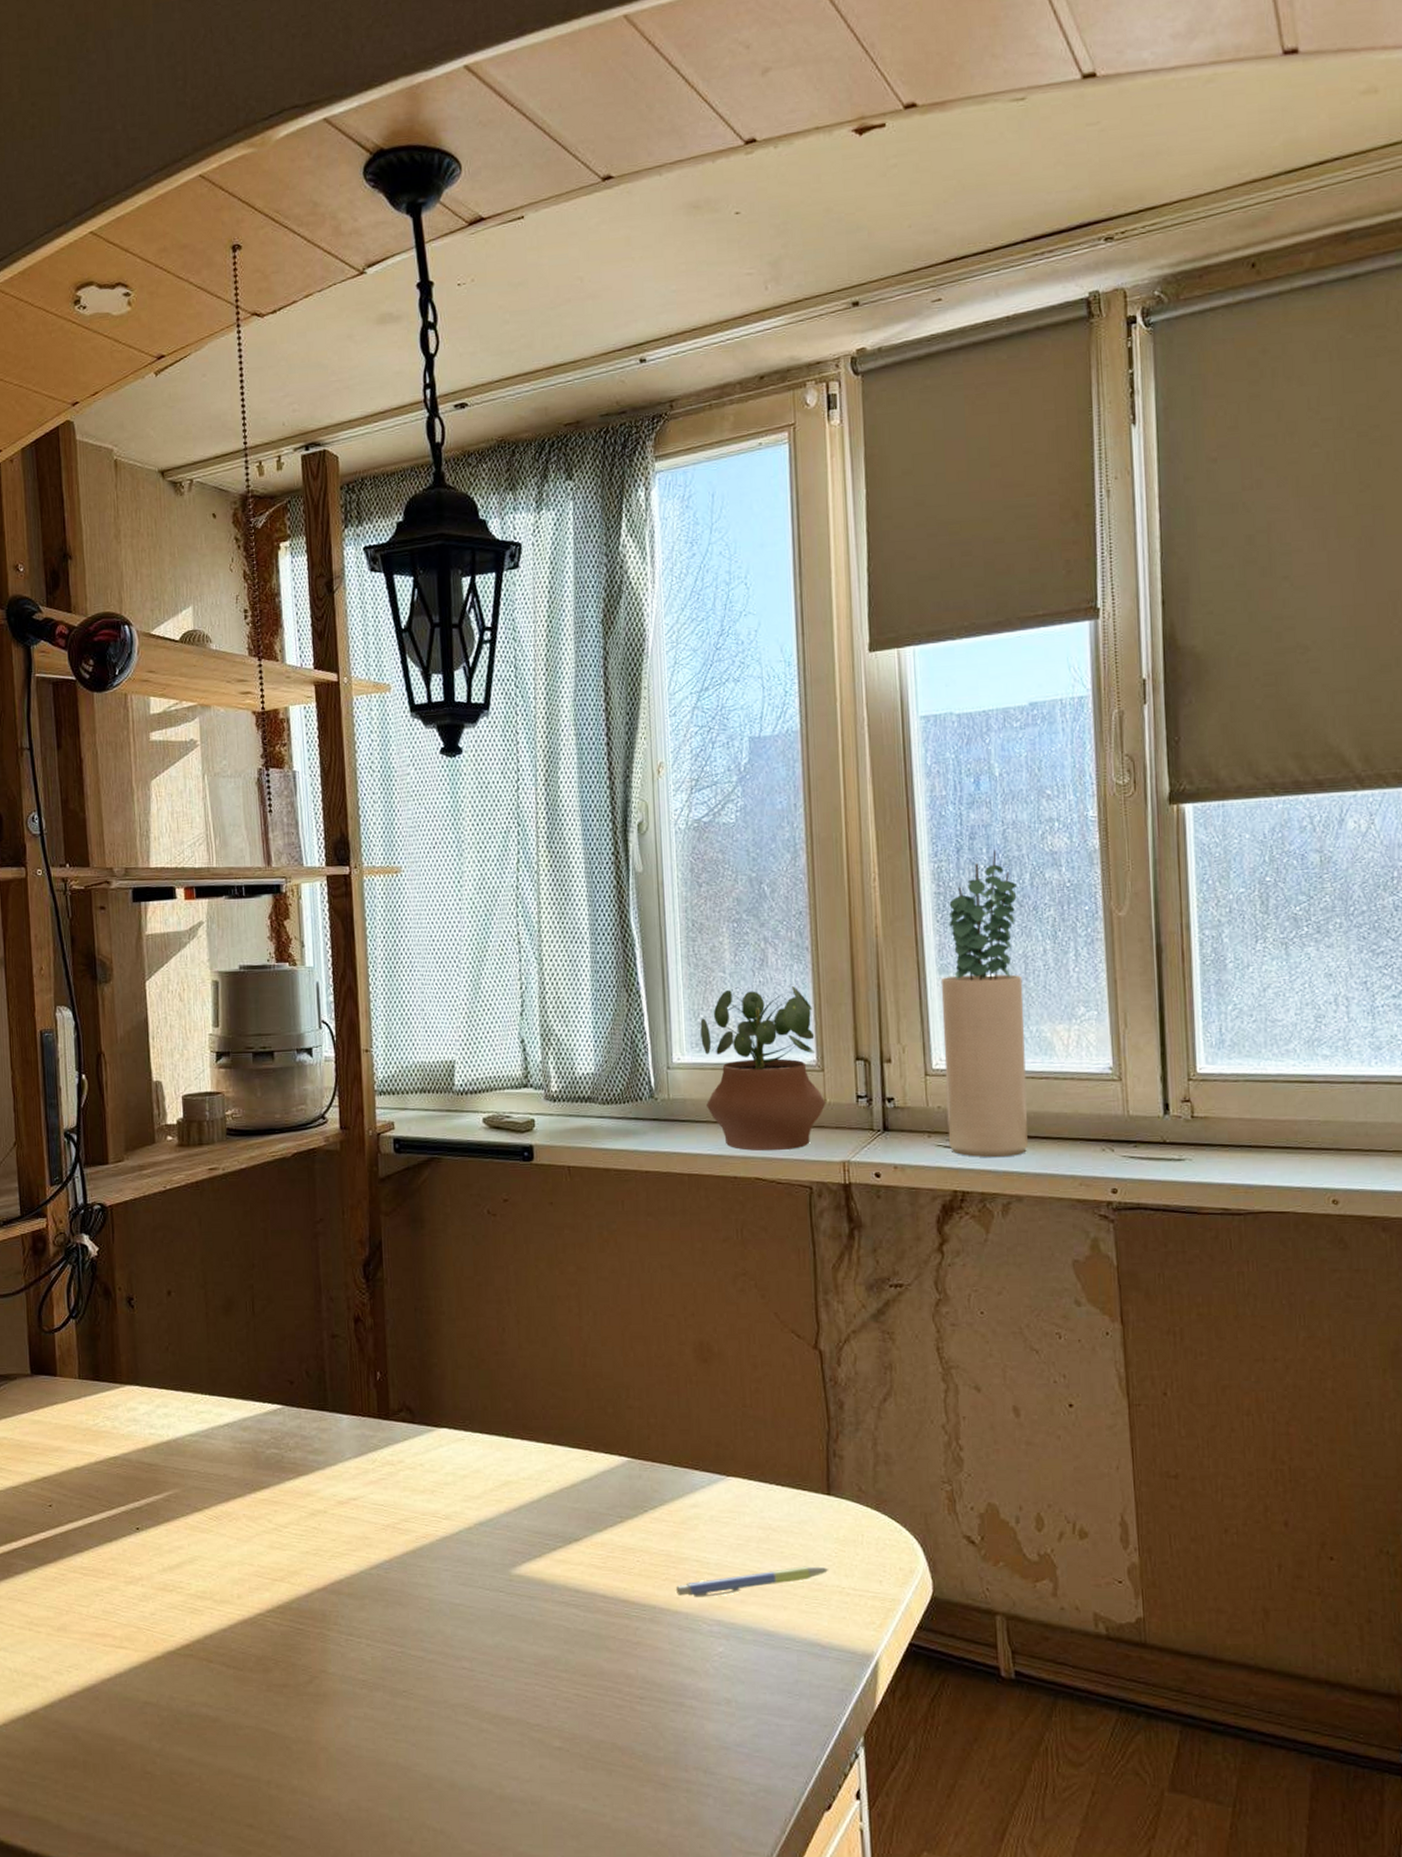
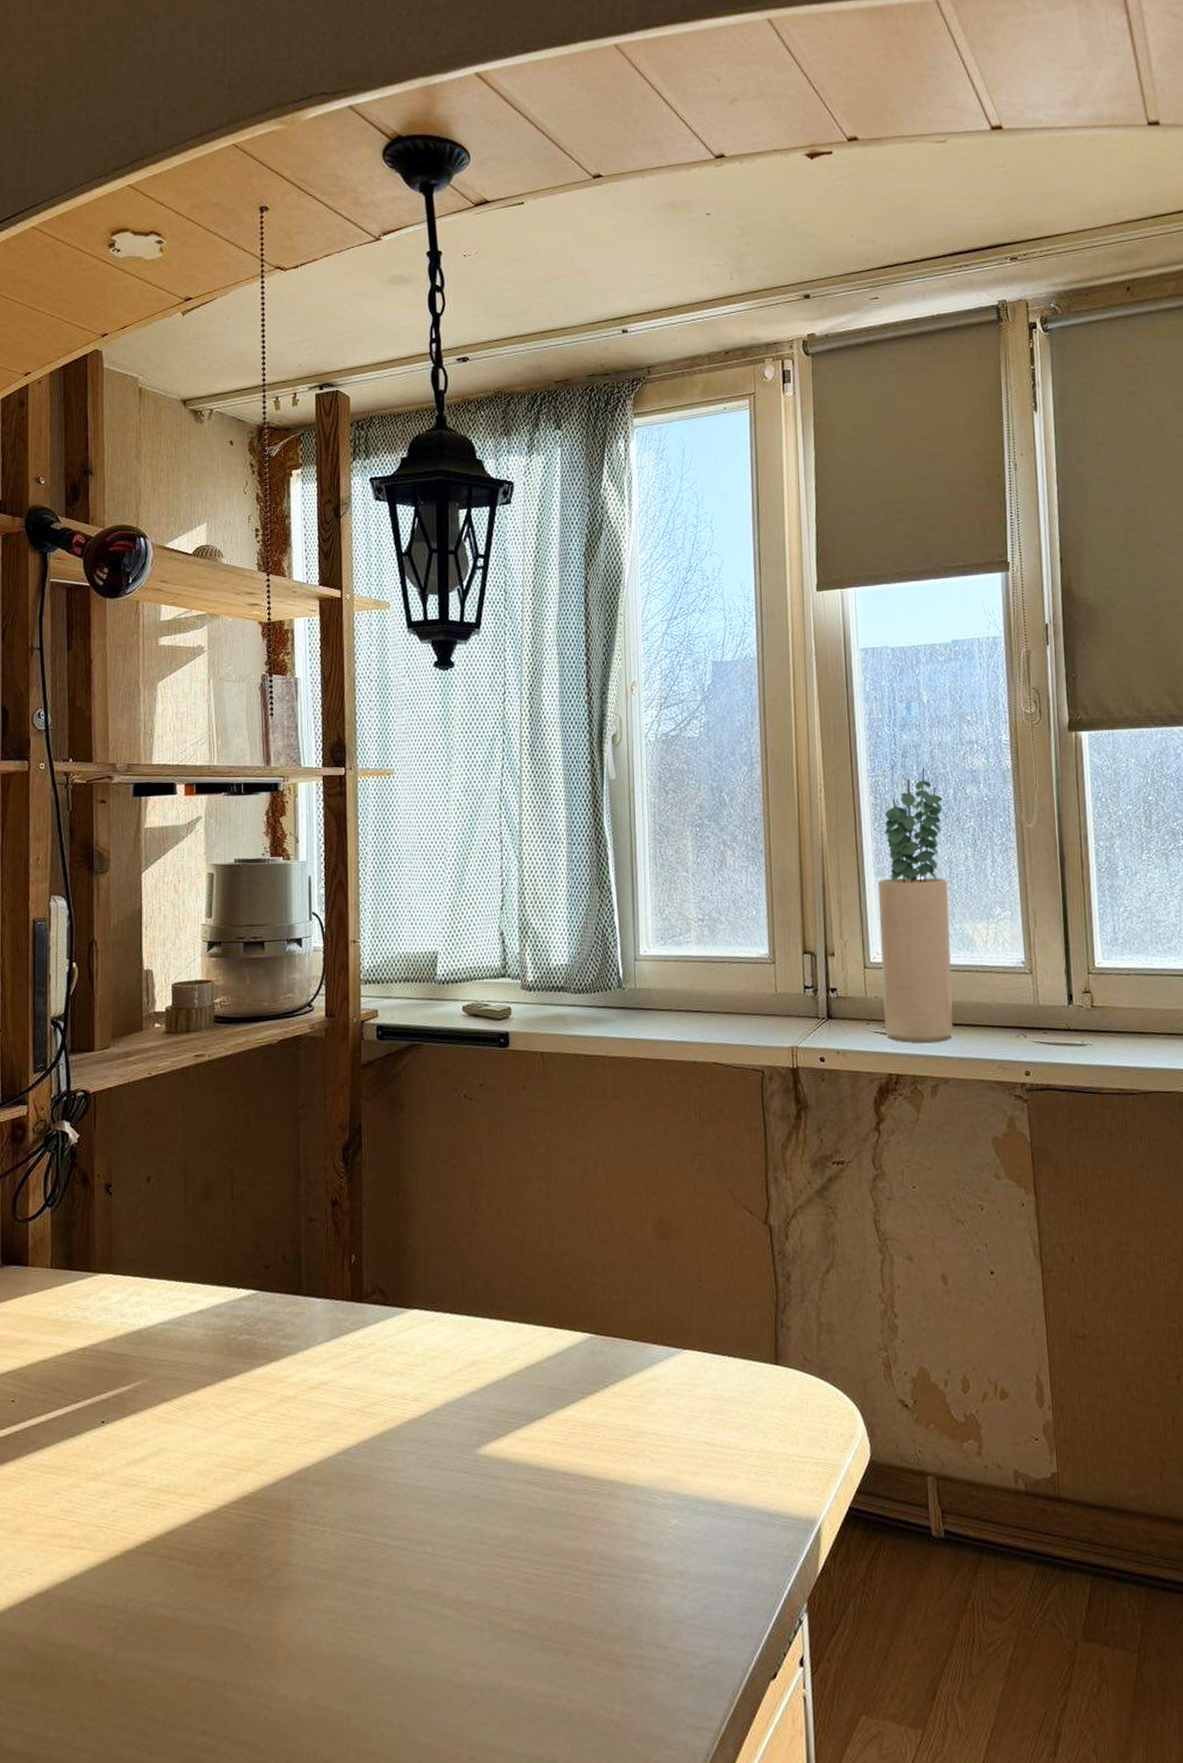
pen: present [676,1566,829,1598] -> none [634,1435,776,1472]
potted plant: present [700,986,826,1152] -> none [665,886,777,1038]

